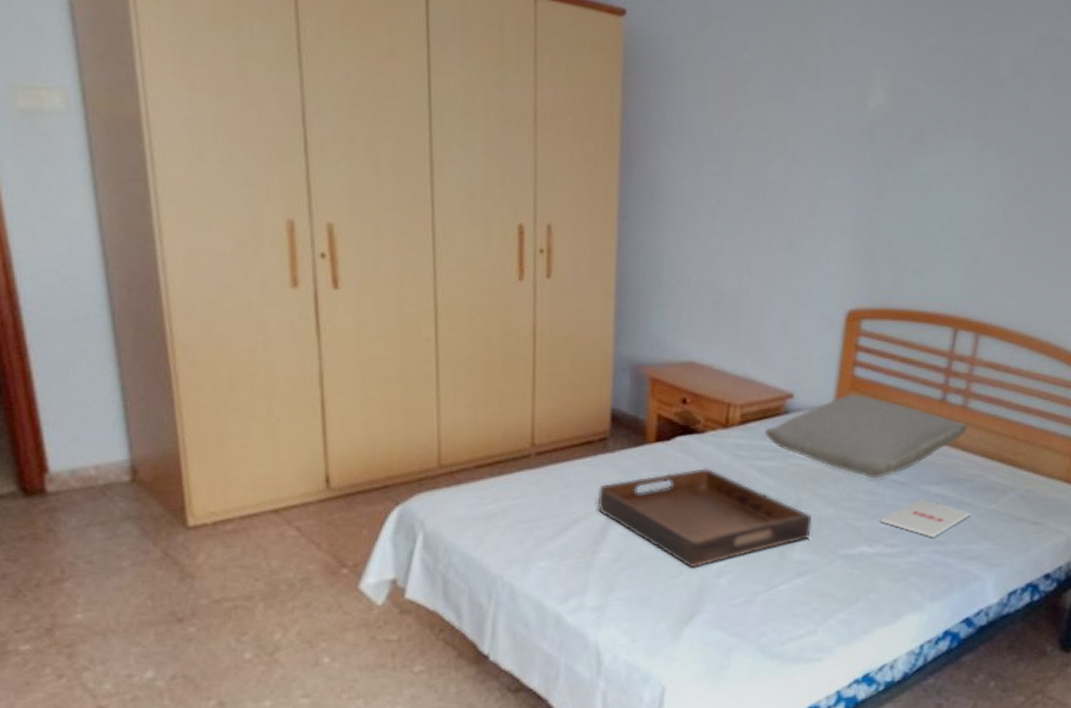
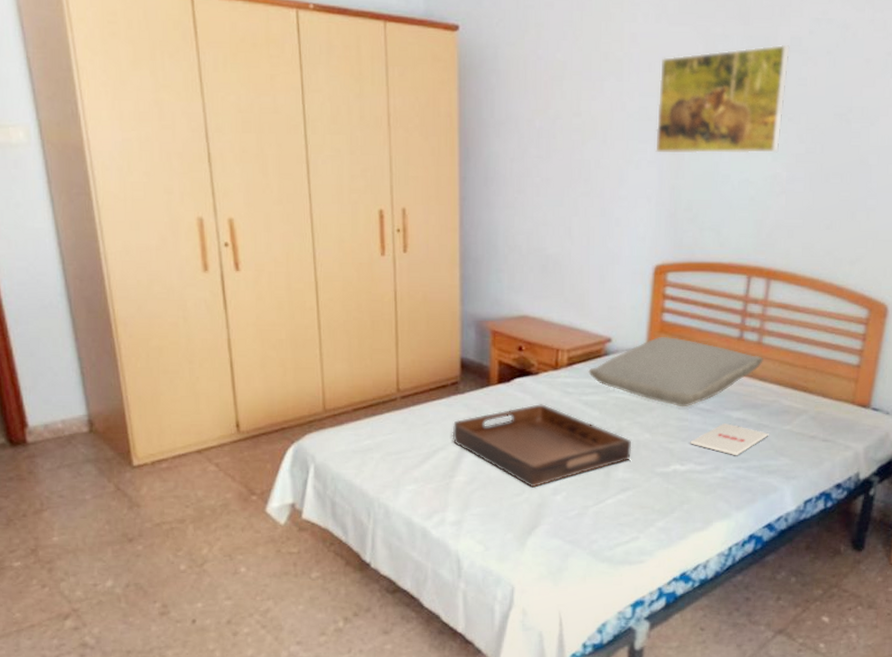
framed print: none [854,63,1012,188] -> present [655,44,790,154]

